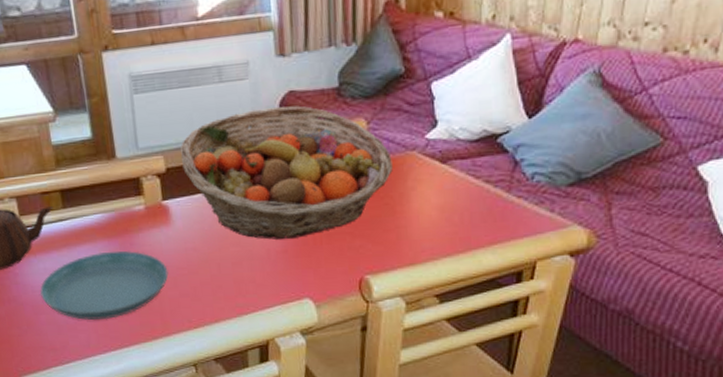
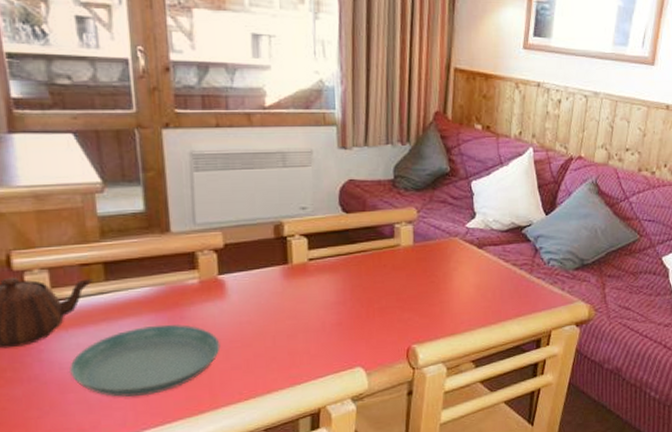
fruit basket: present [180,105,393,240] -> none [240,193,438,313]

